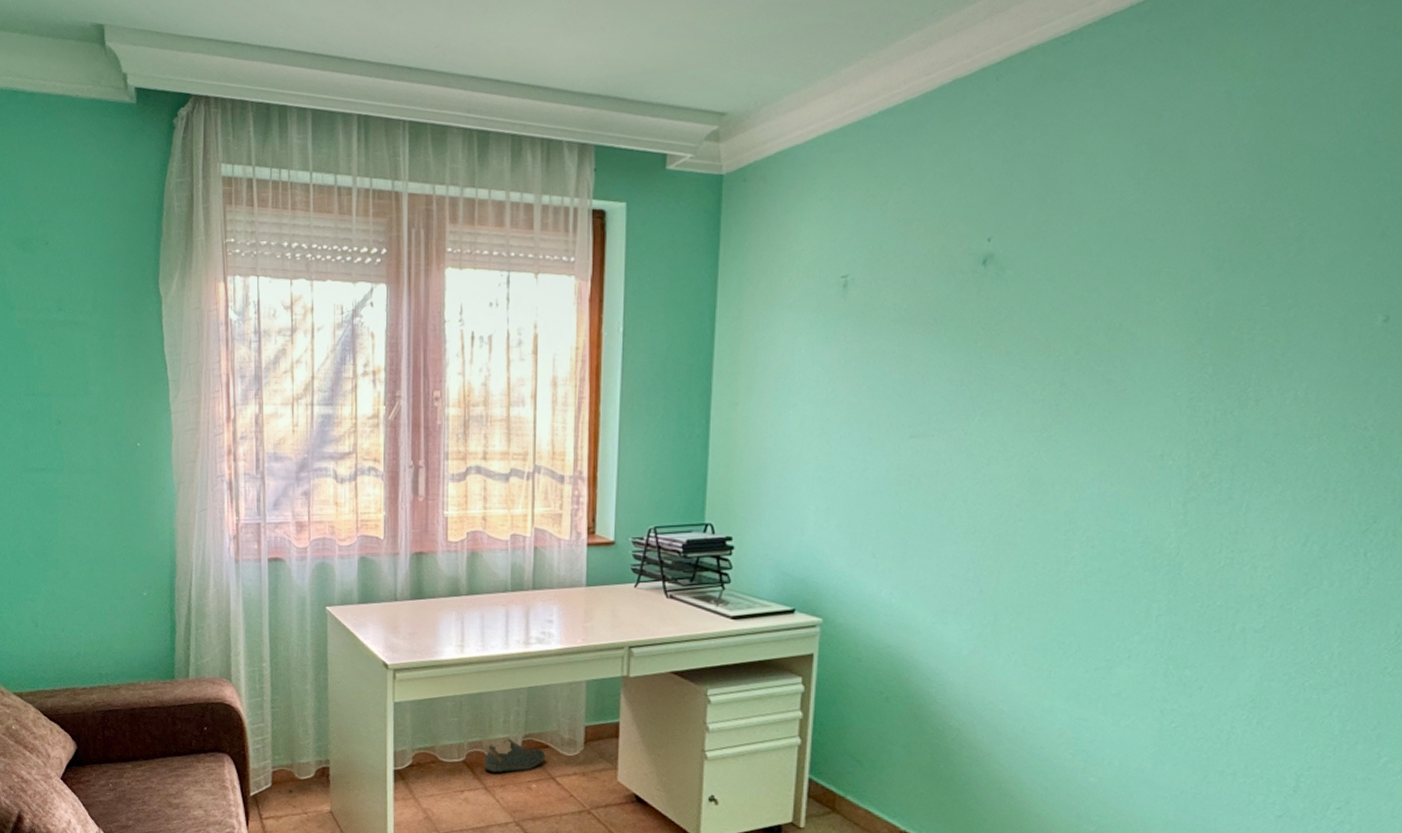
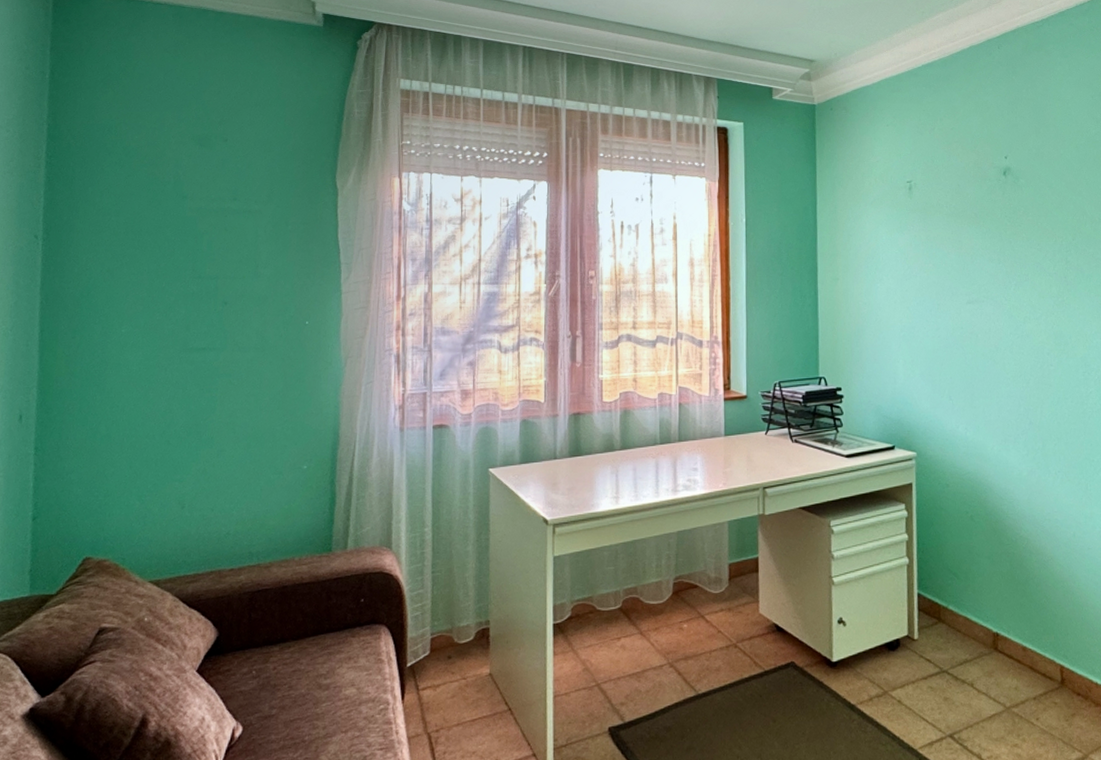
shoe: present [484,739,546,772] -> none [639,583,695,616]

